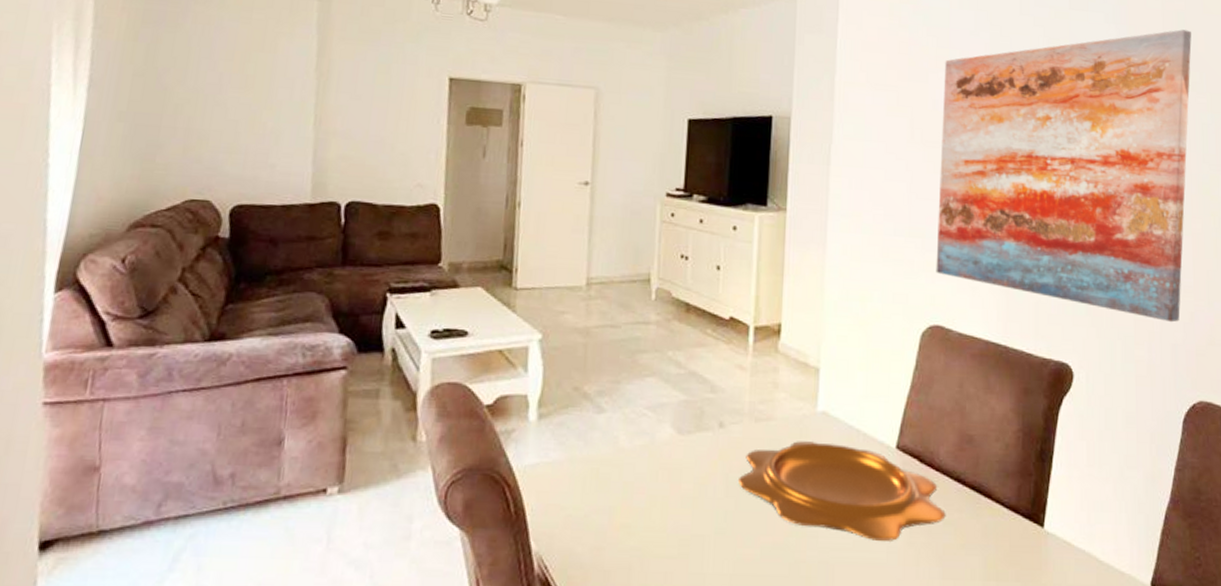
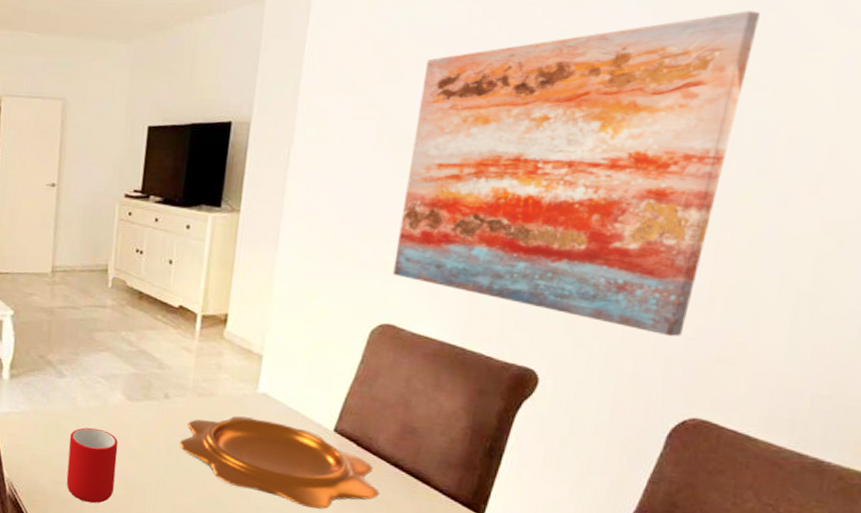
cup: none [609,472,670,571] -> present [66,427,119,504]

